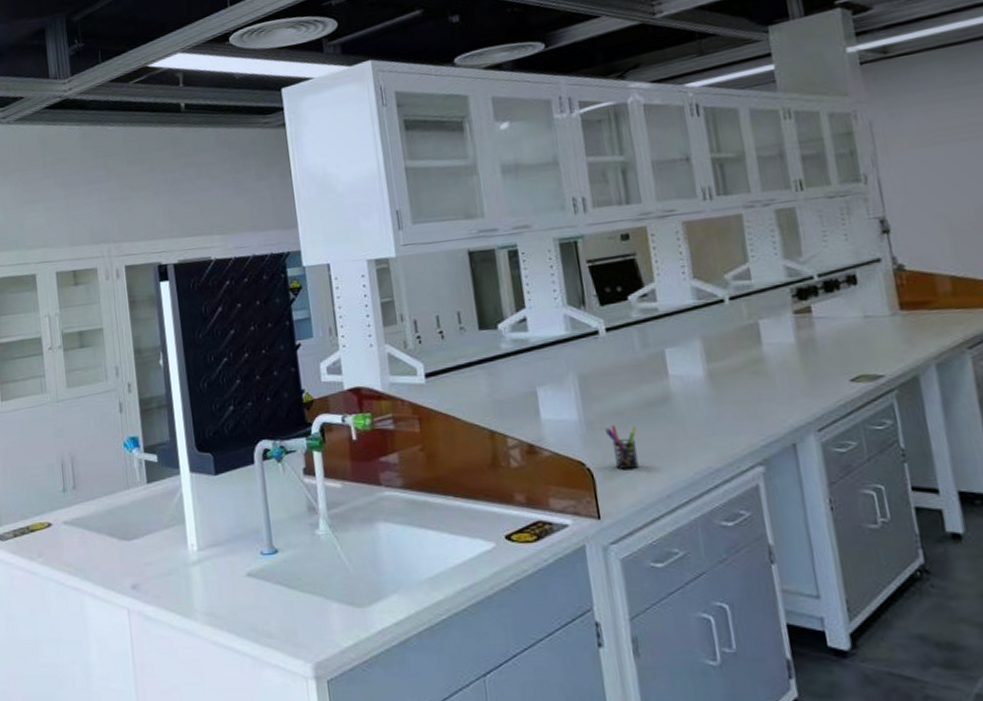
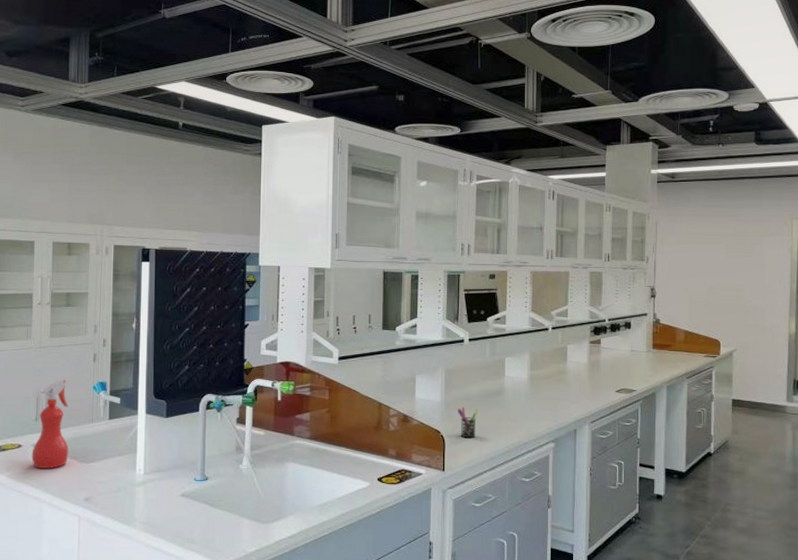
spray bottle: none [64,438,107,551] -> present [31,379,69,468]

